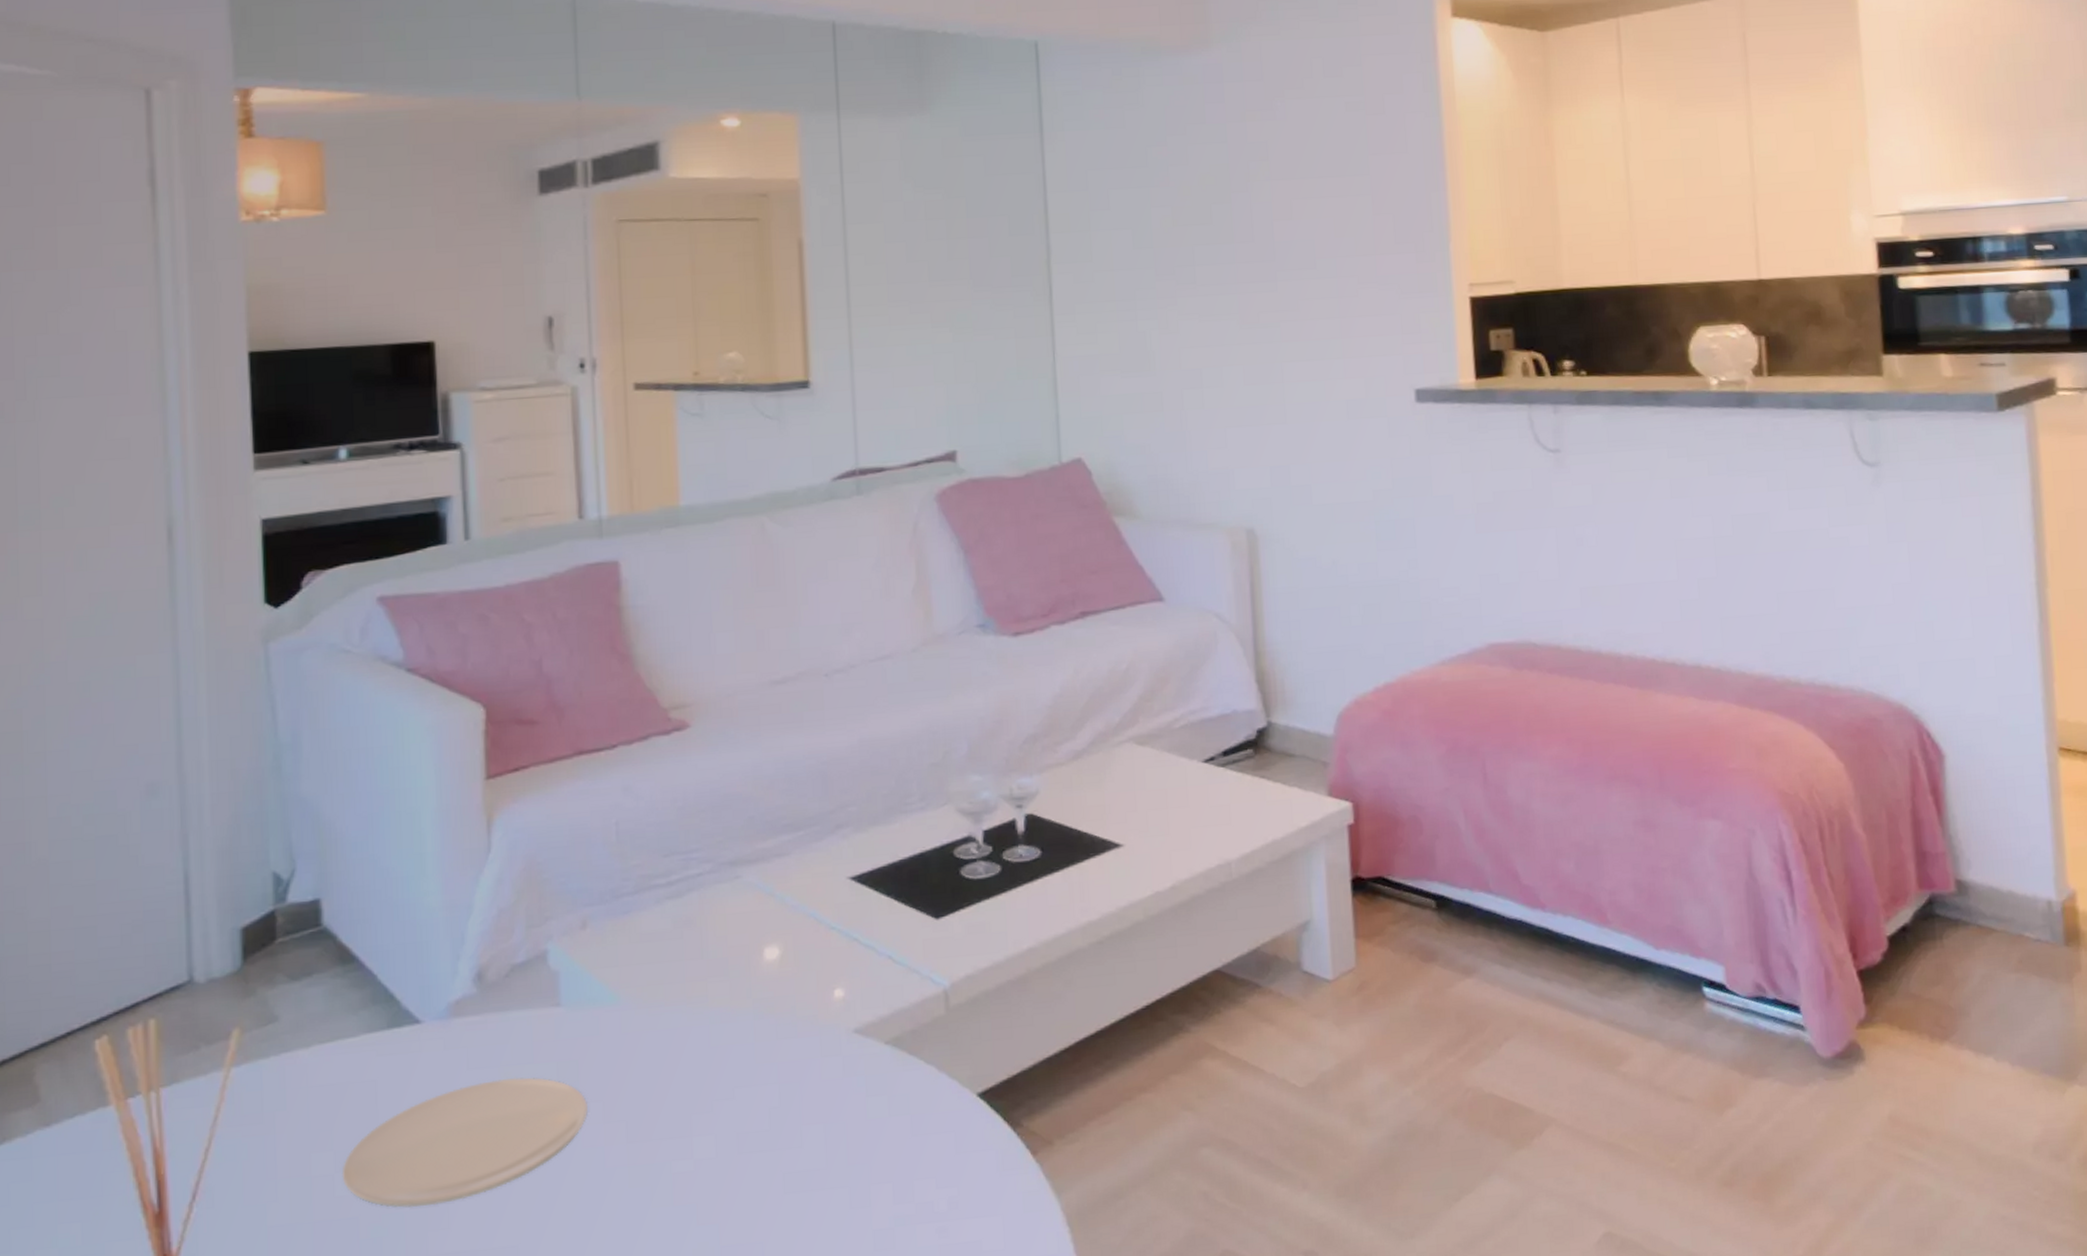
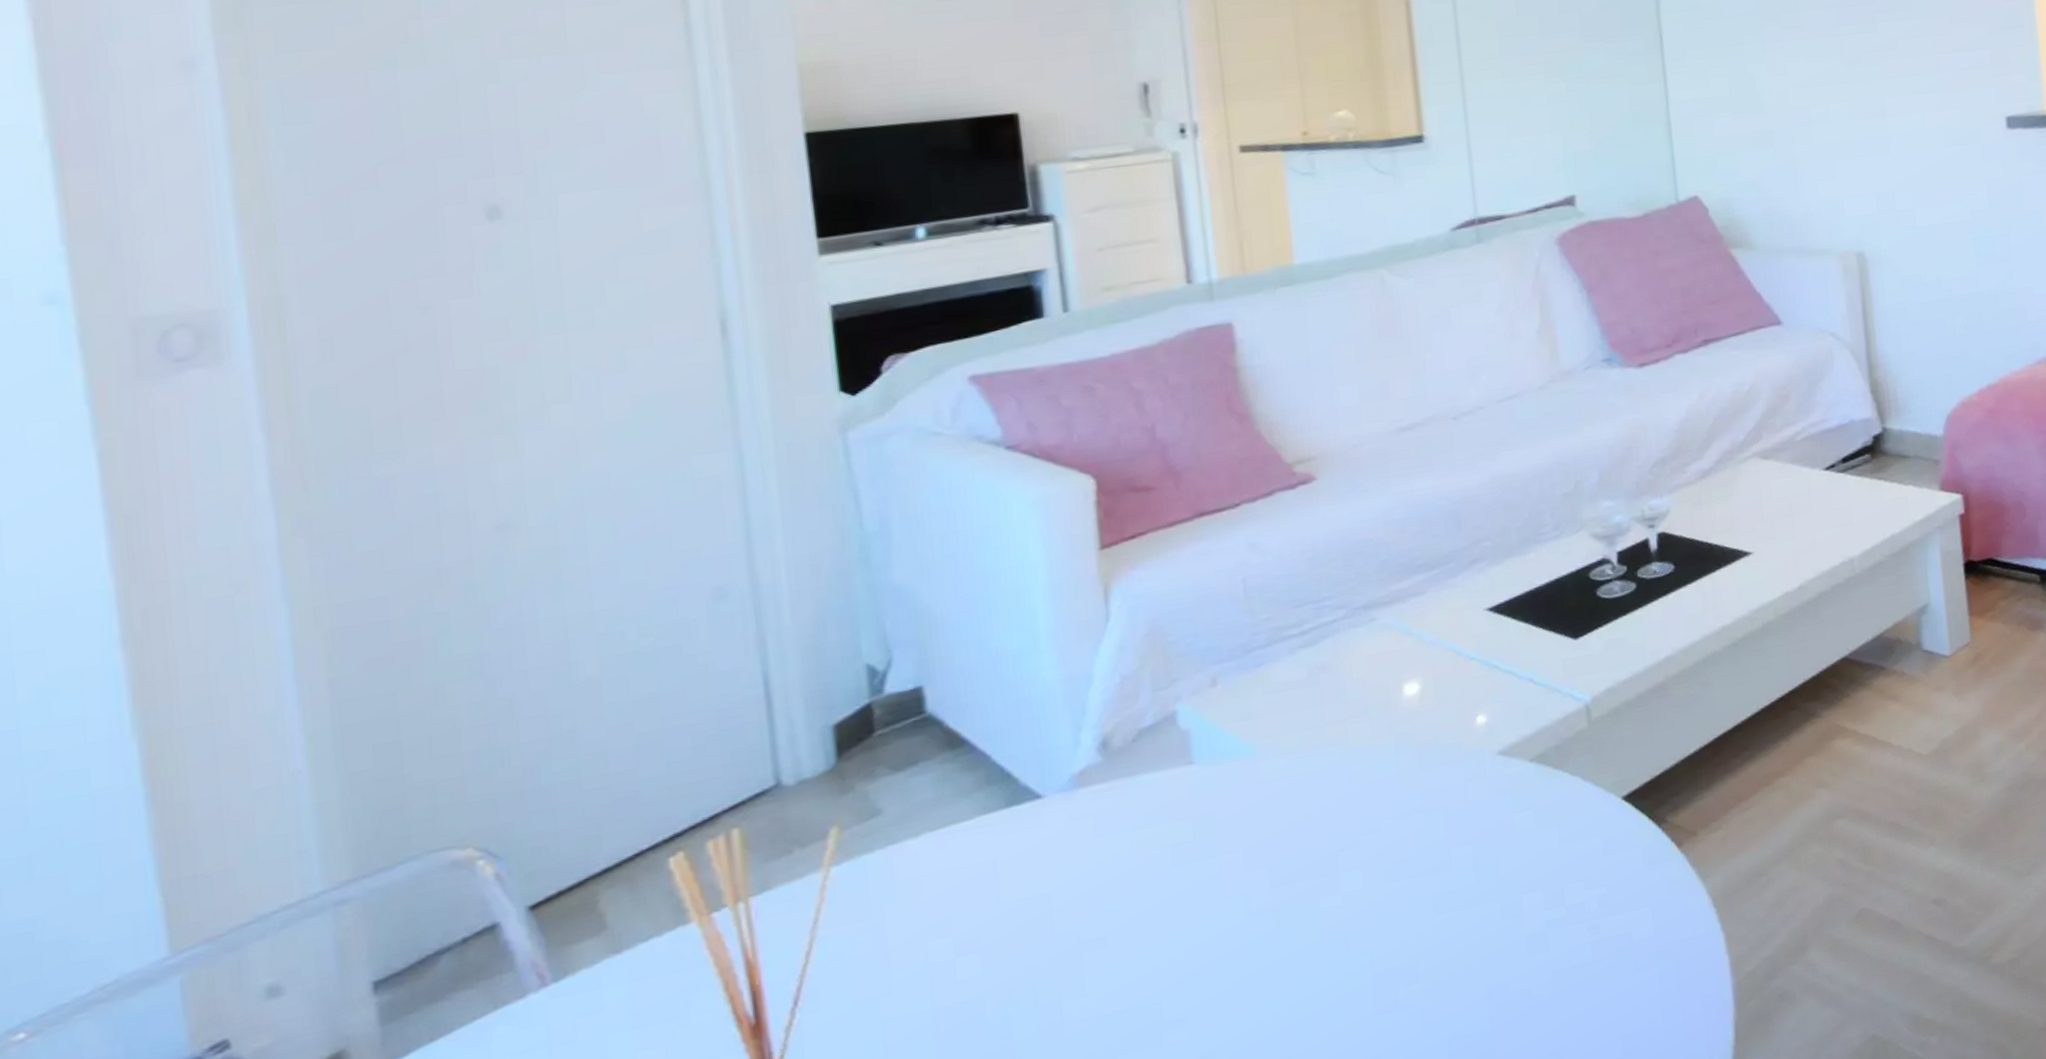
plate: present [341,1077,588,1208] -> none [963,836,1228,983]

